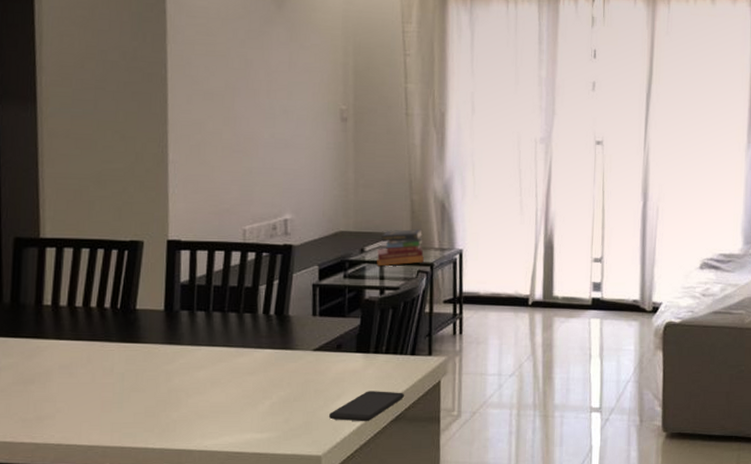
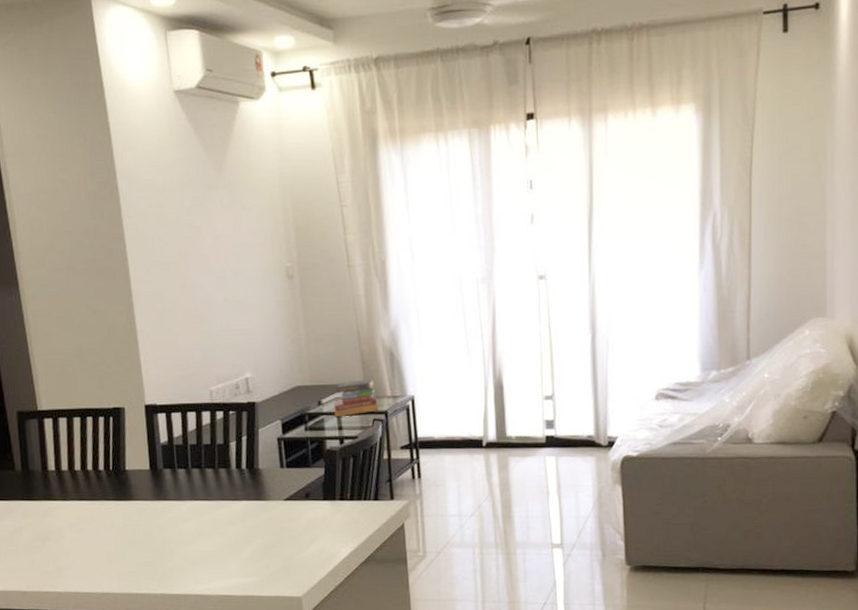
mobile phone: present [328,391,404,422] -> none [304,535,371,565]

